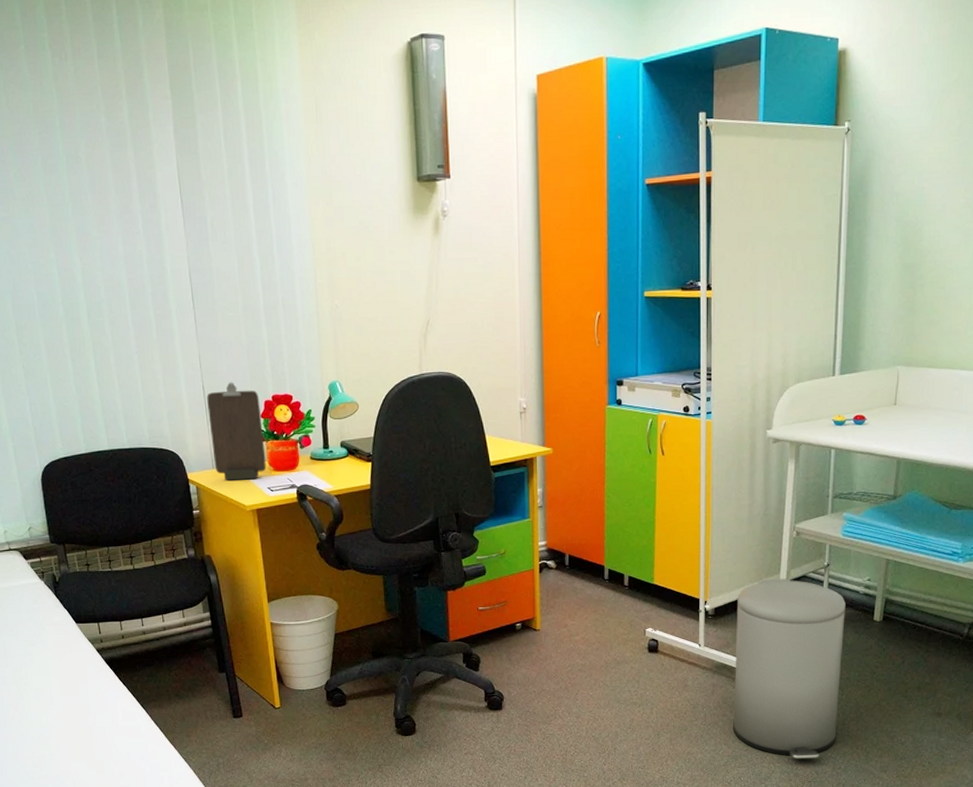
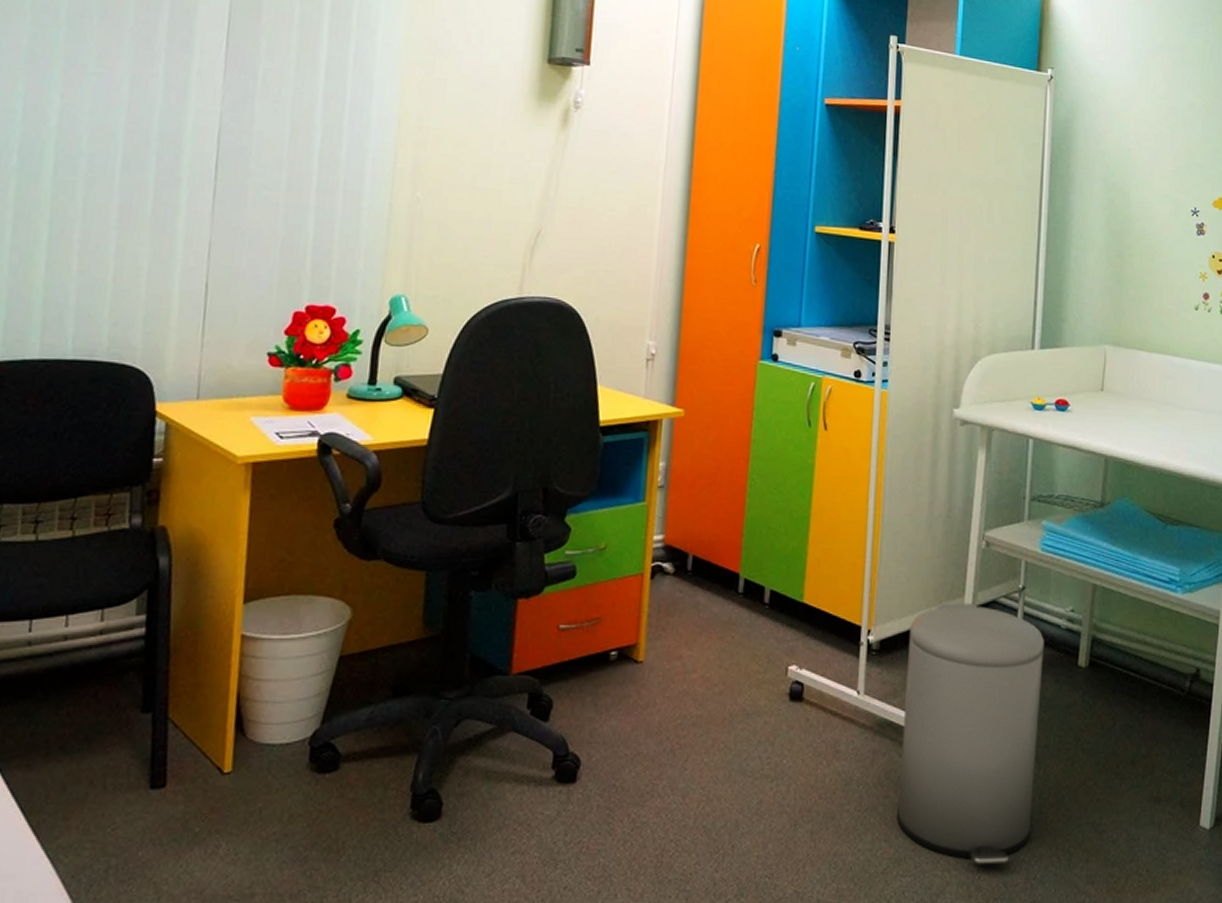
clipboard: present [207,382,267,481] -> none [200,282,287,420]

